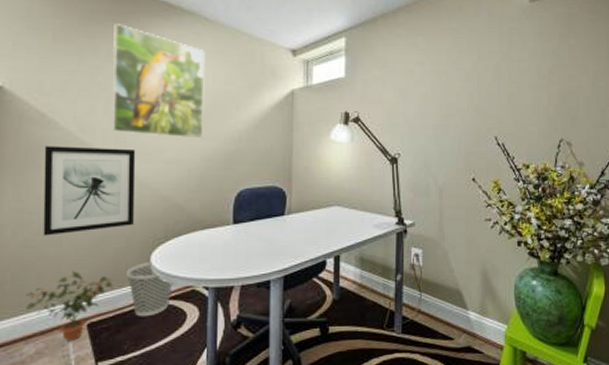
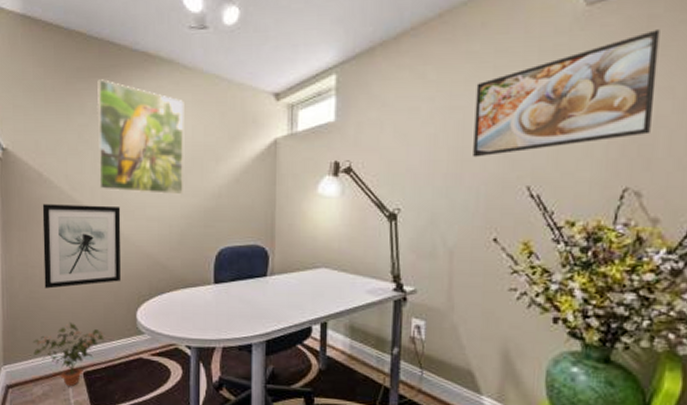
wastebasket: present [127,261,173,317] -> none [116,317,157,371]
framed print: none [455,24,576,113] -> present [473,30,660,157]

